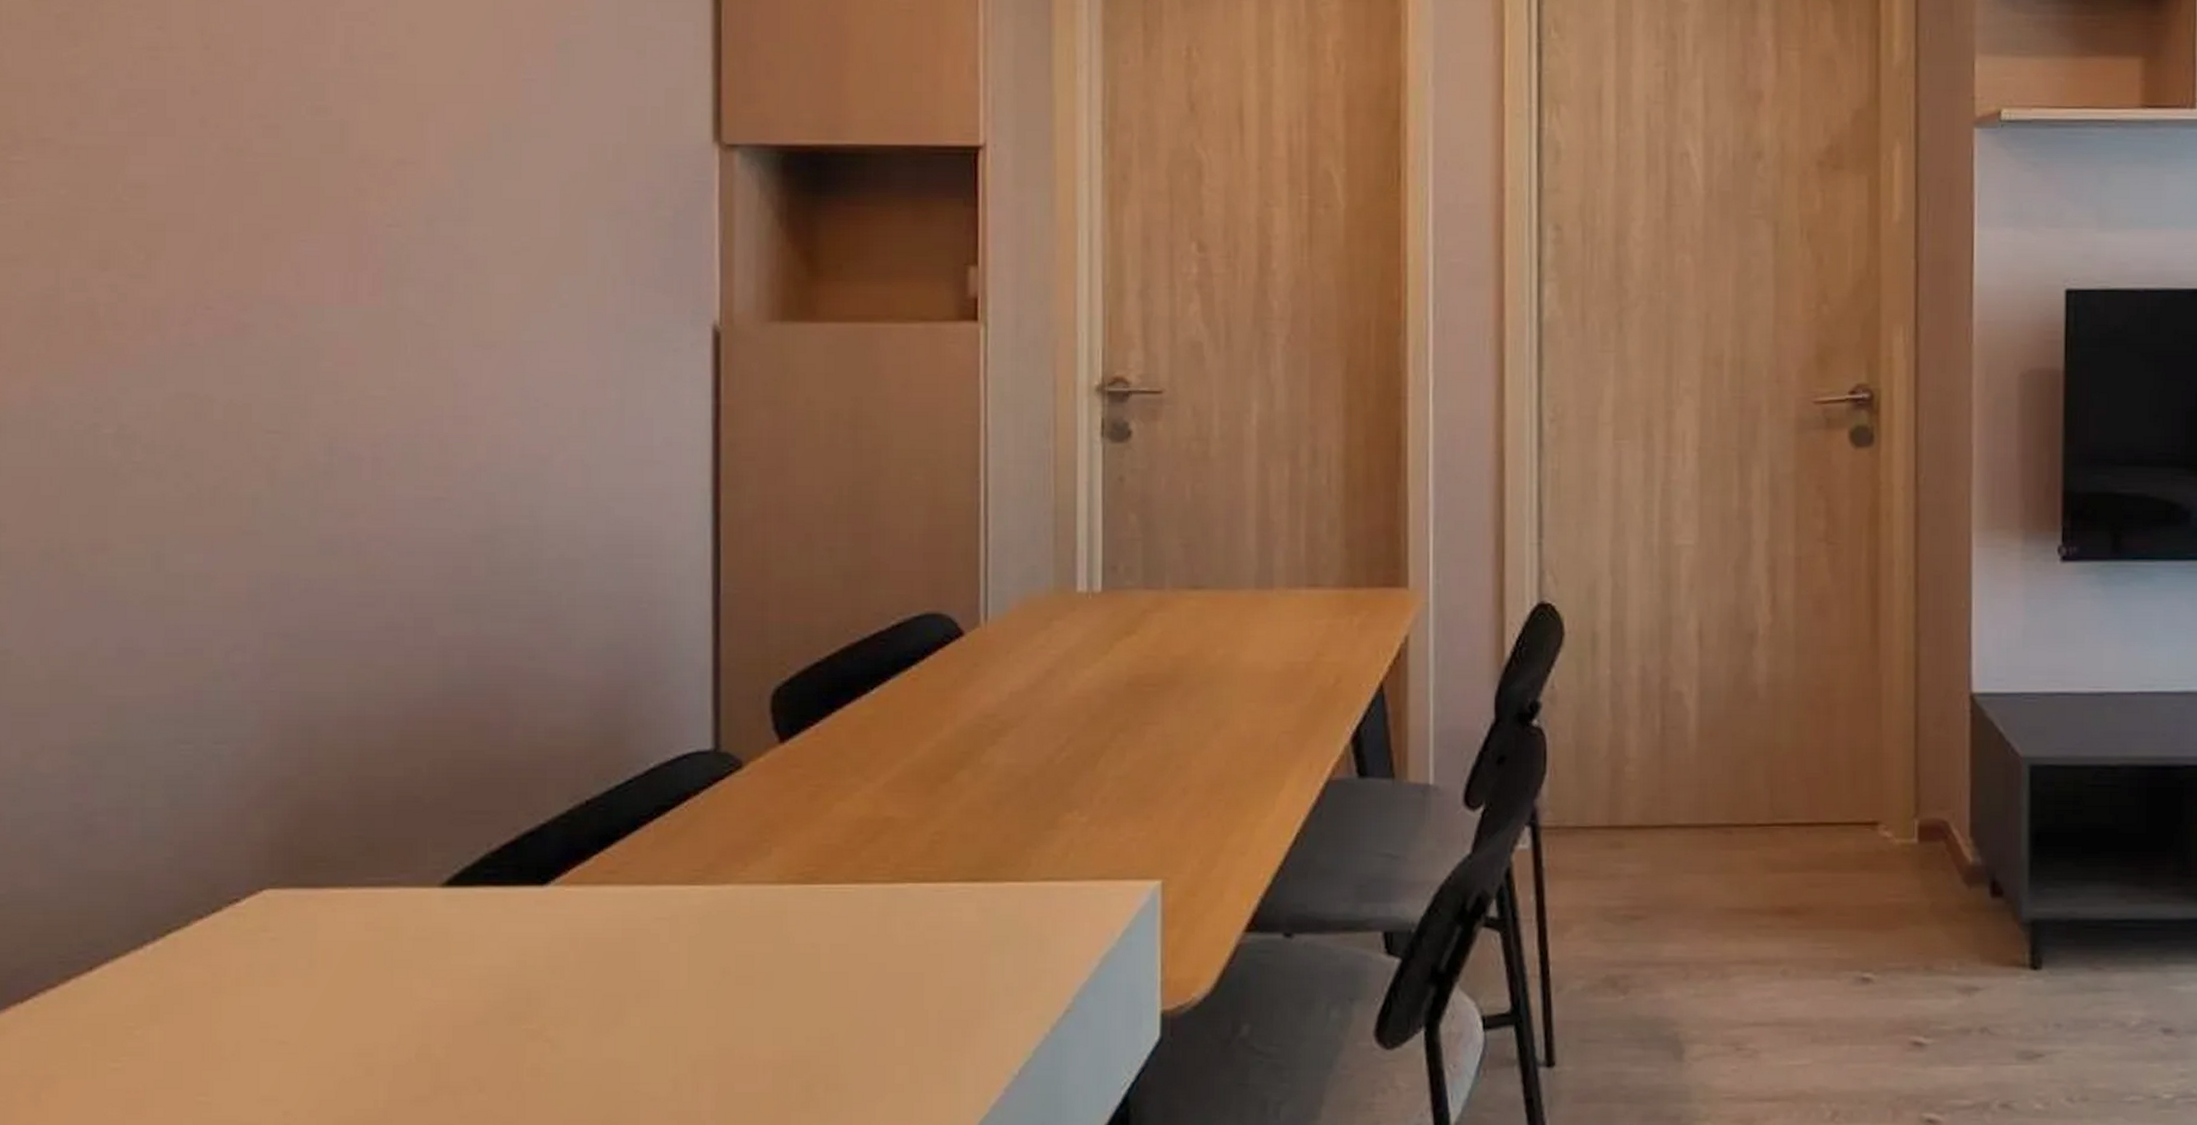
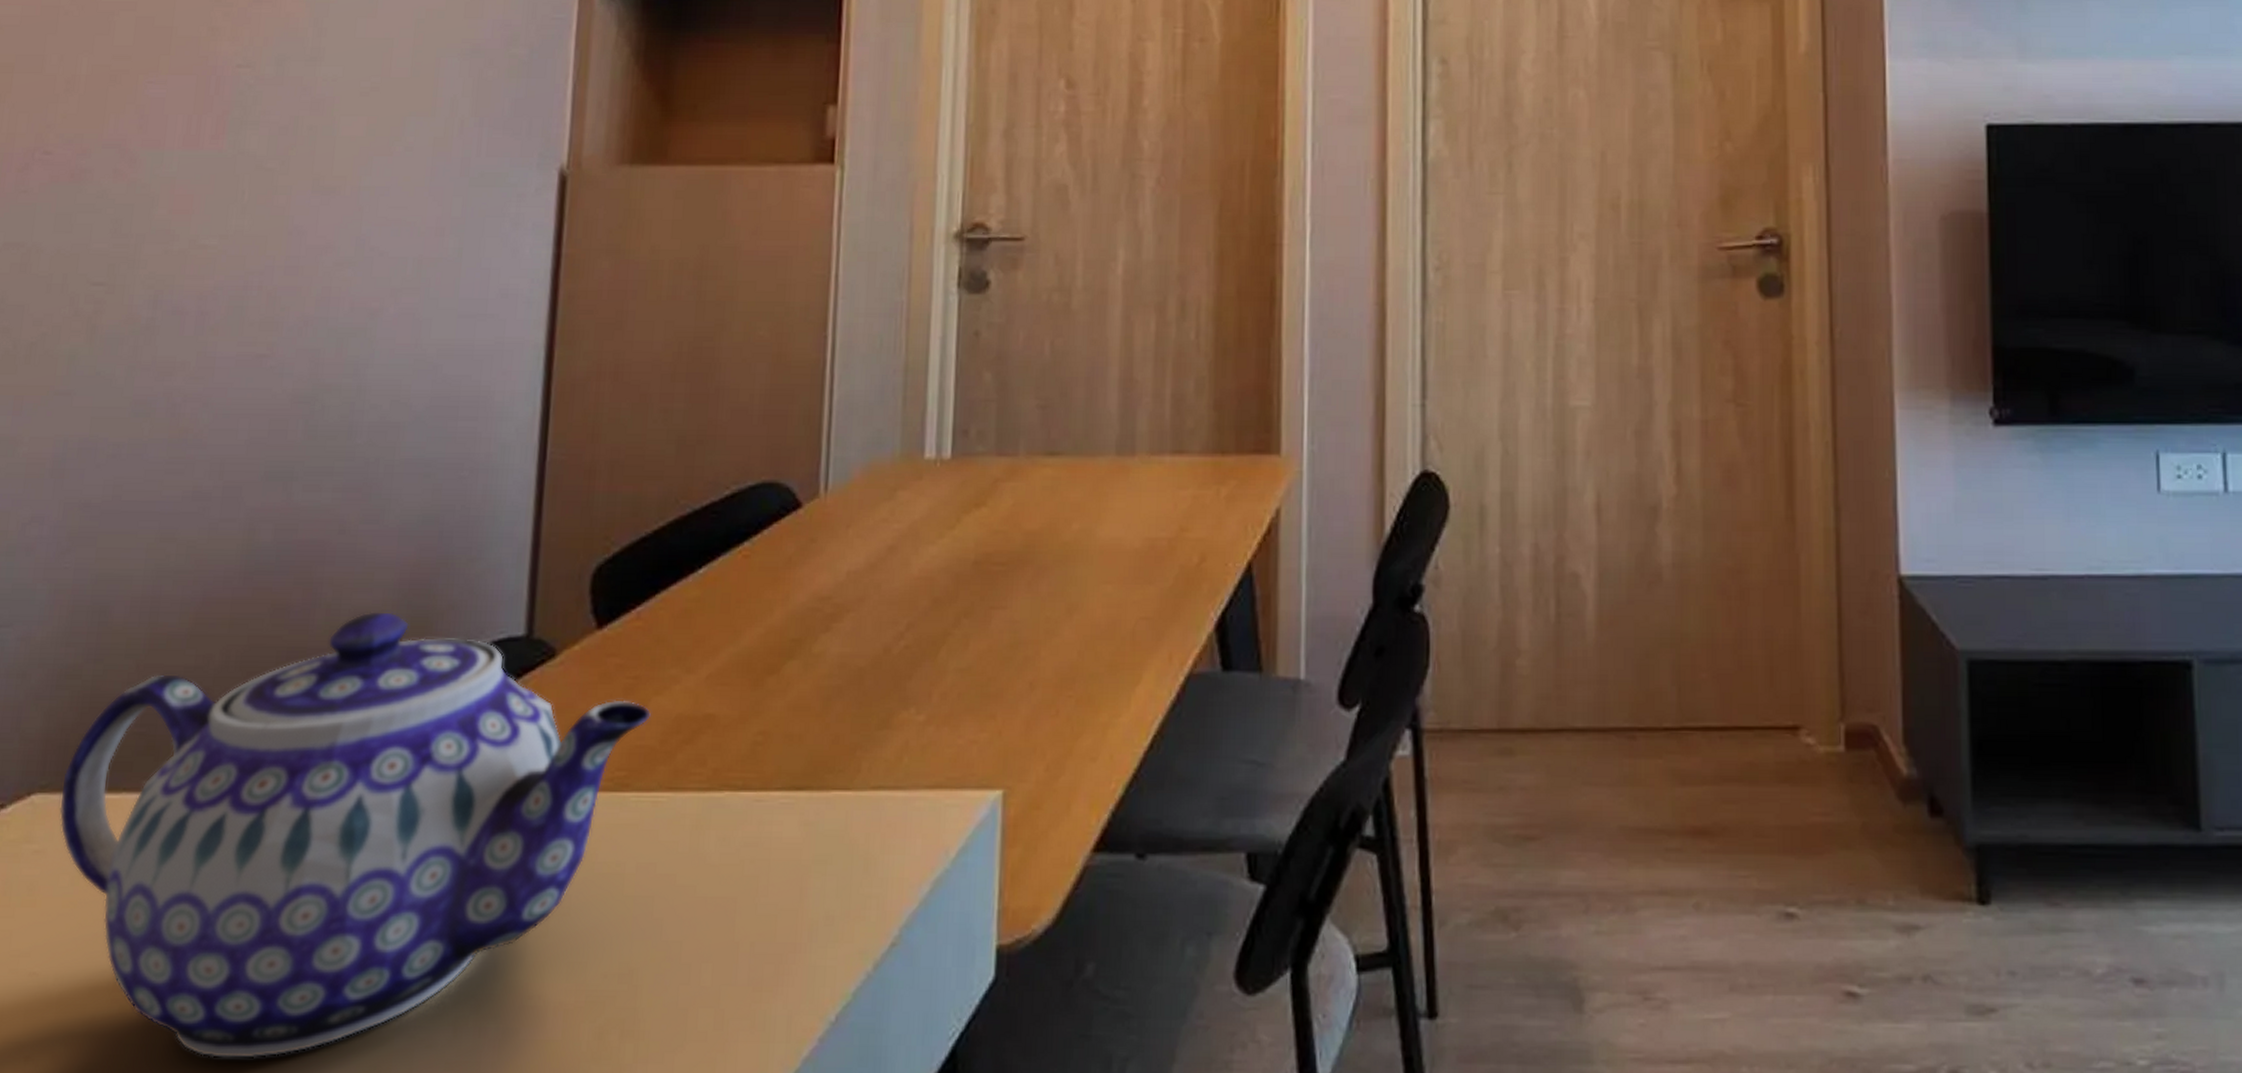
teapot: none [290,729,834,1112] -> present [59,612,651,1060]

